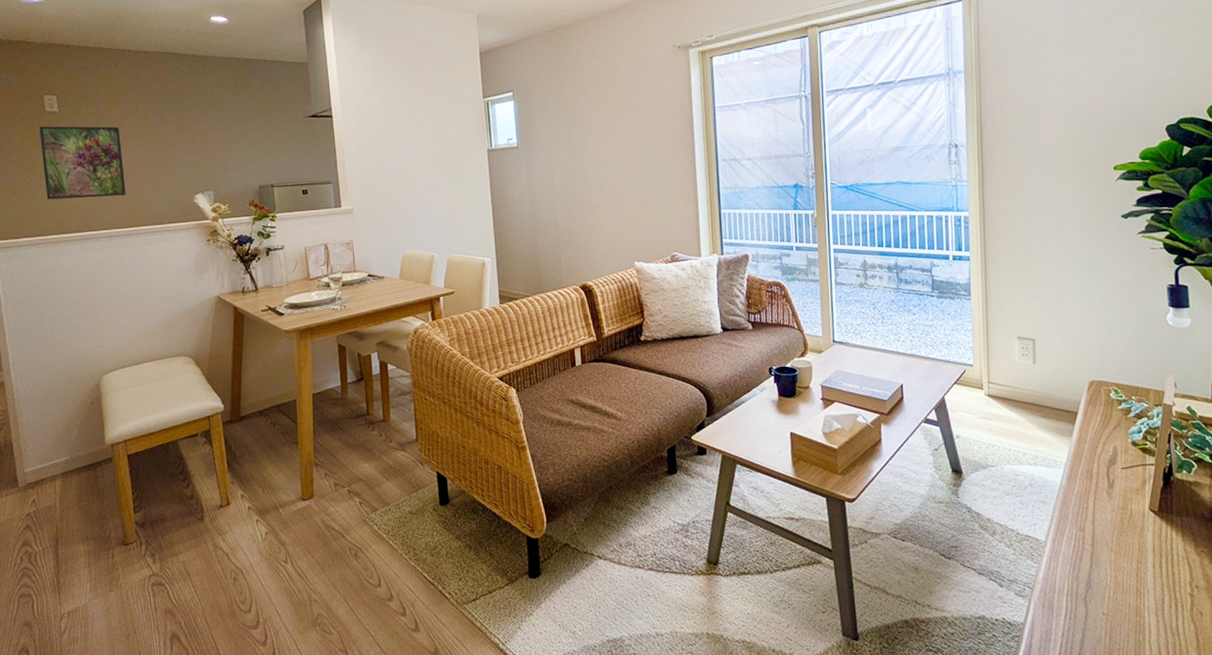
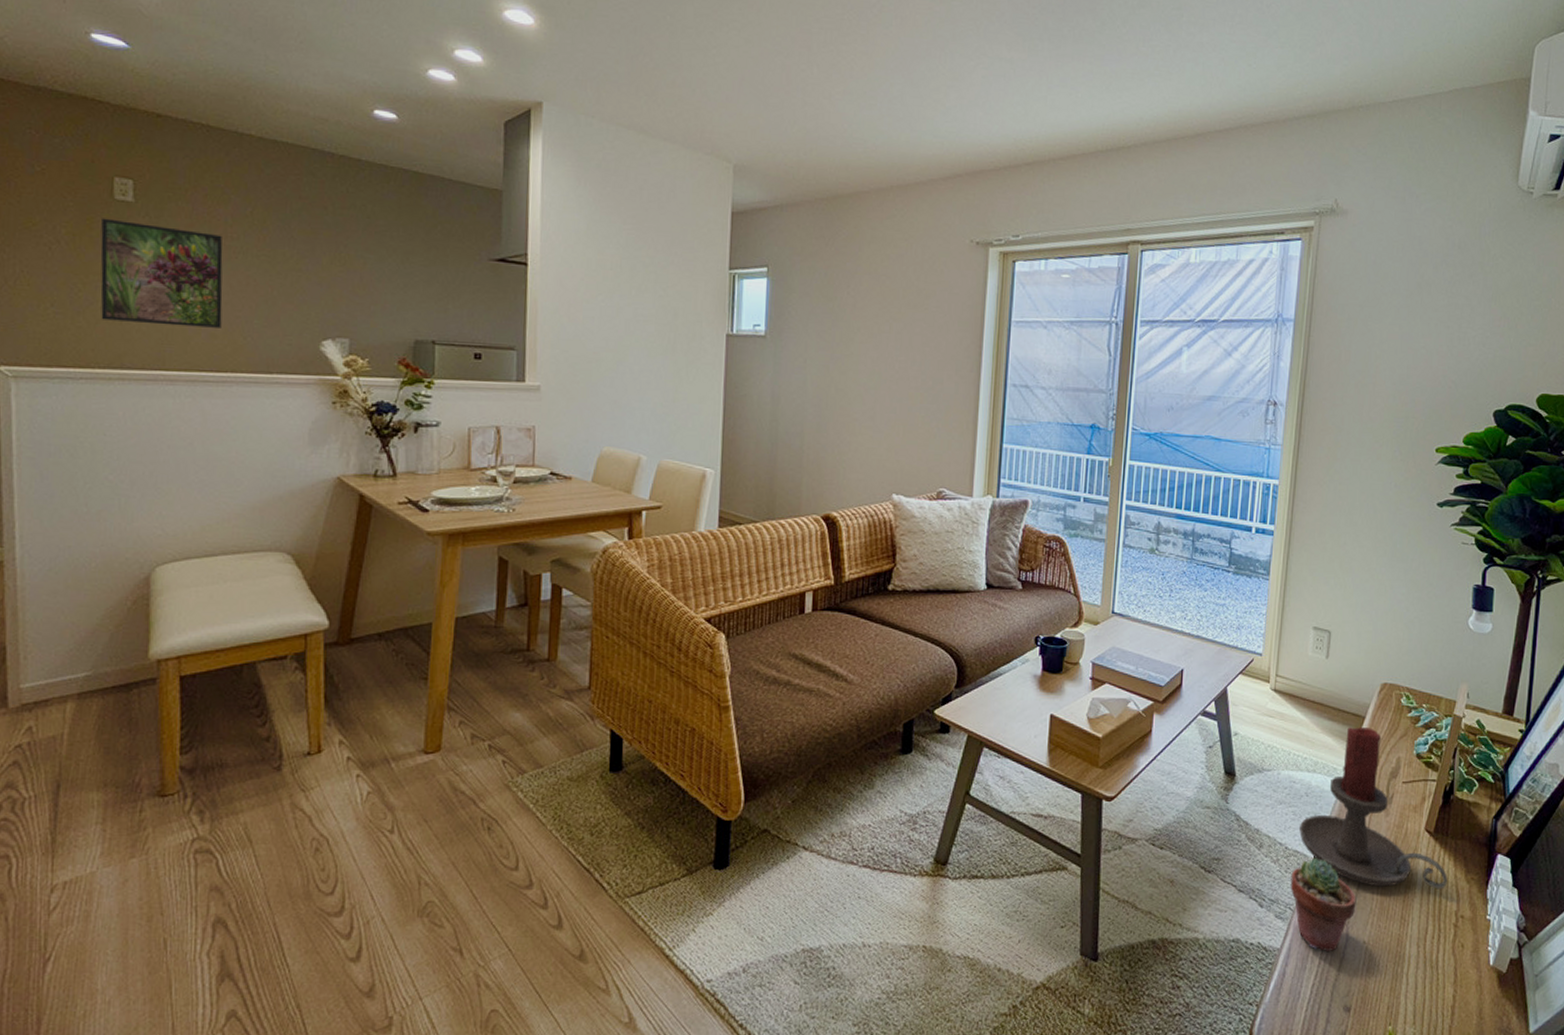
potted succulent: none [1025,540,1091,624] -> present [1290,857,1357,951]
candle holder: none [1028,421,1178,564] -> present [1299,727,1448,890]

